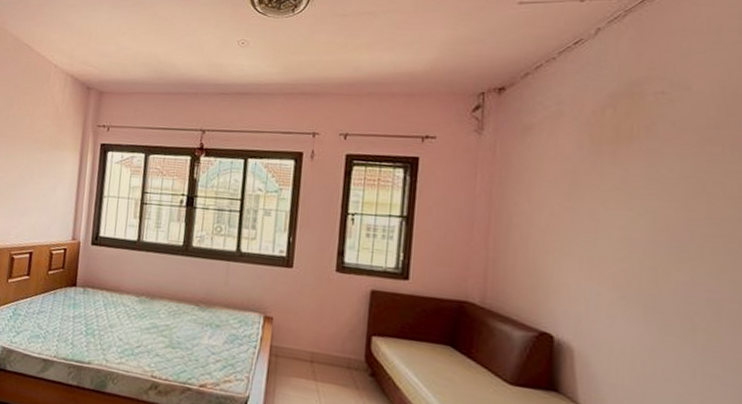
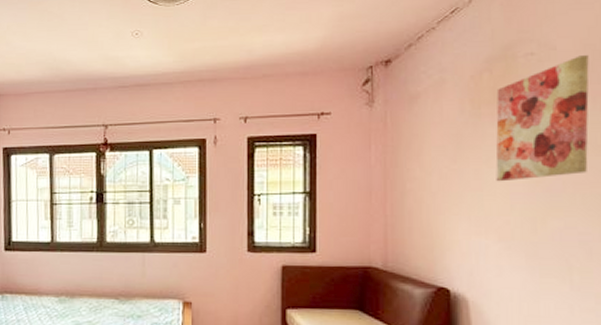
wall art: none [614,98,728,226] -> present [495,55,589,182]

